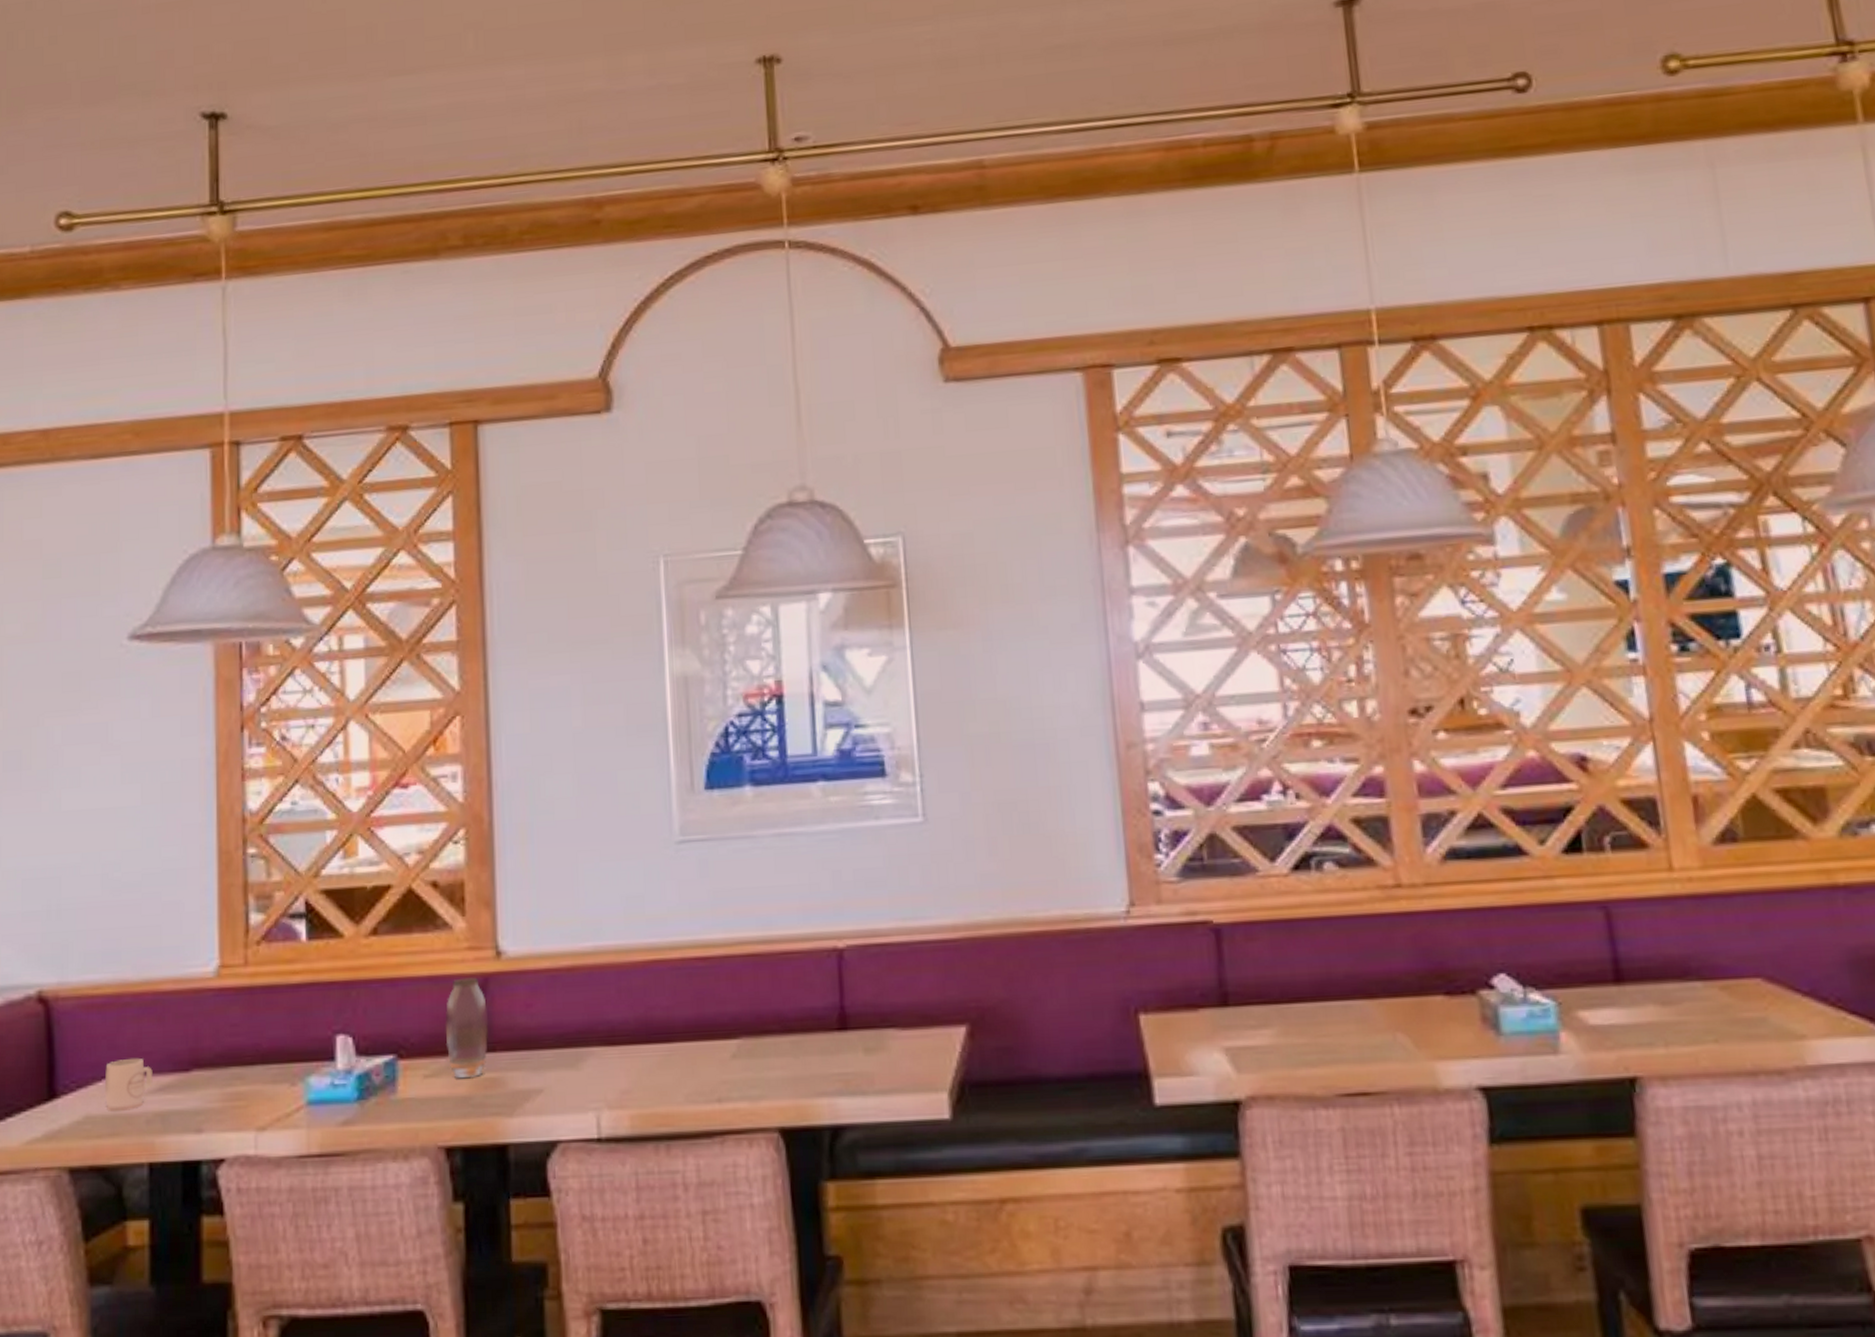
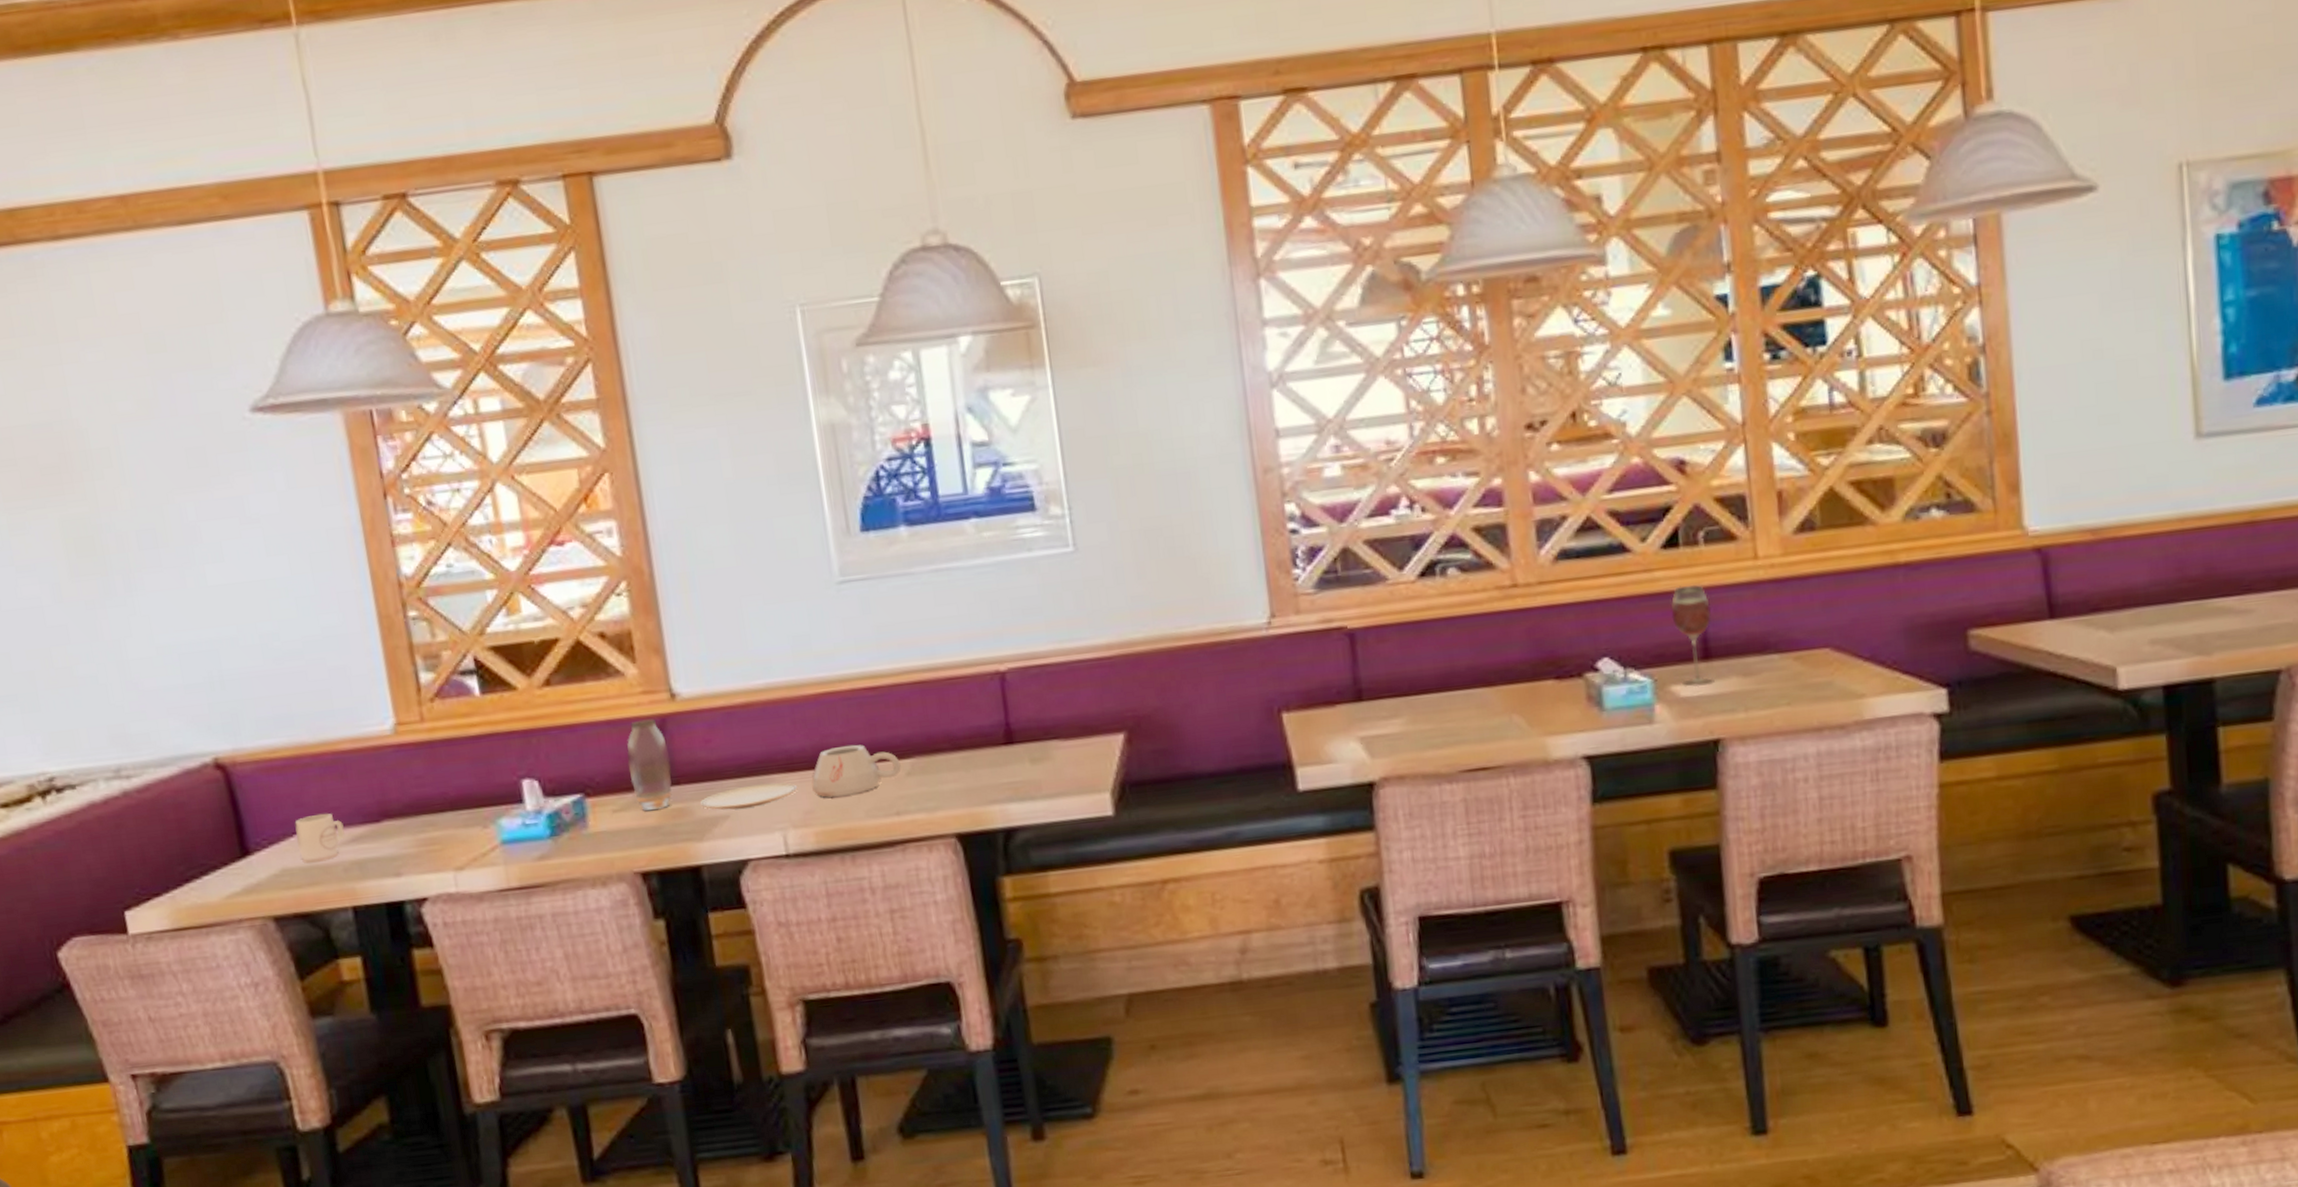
plate: none [514,1056,617,1083] -> present [699,782,798,810]
cup: none [631,1019,727,1077] -> present [811,744,901,798]
wineglass: none [1575,895,1629,1015] -> present [1671,584,1715,687]

